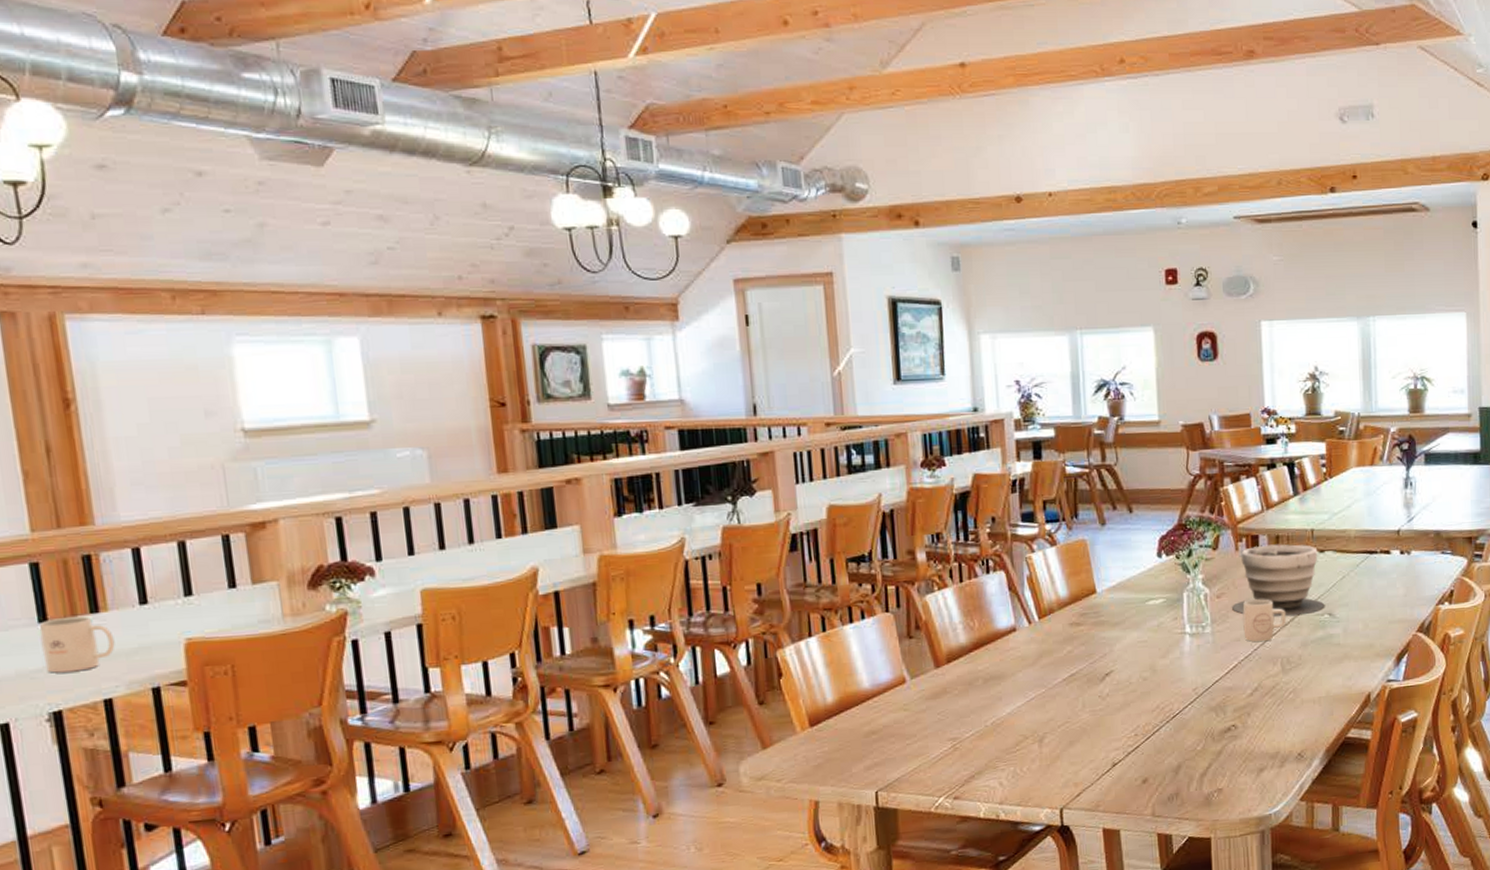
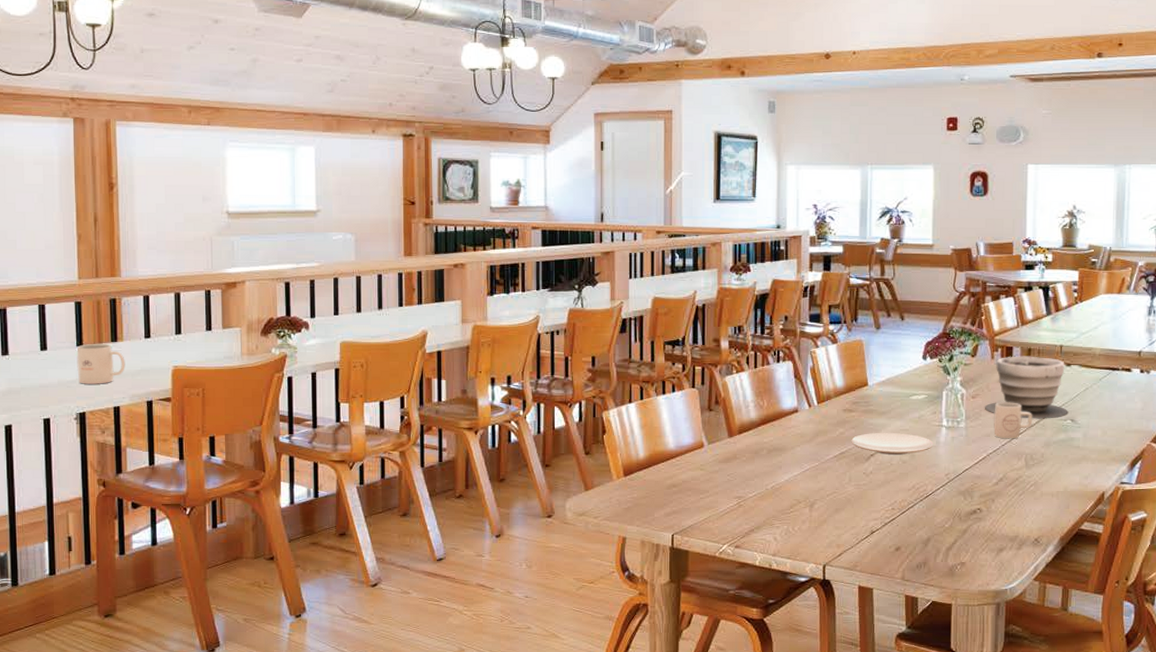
plate: none [1081,645,1177,673] -> present [851,432,934,455]

